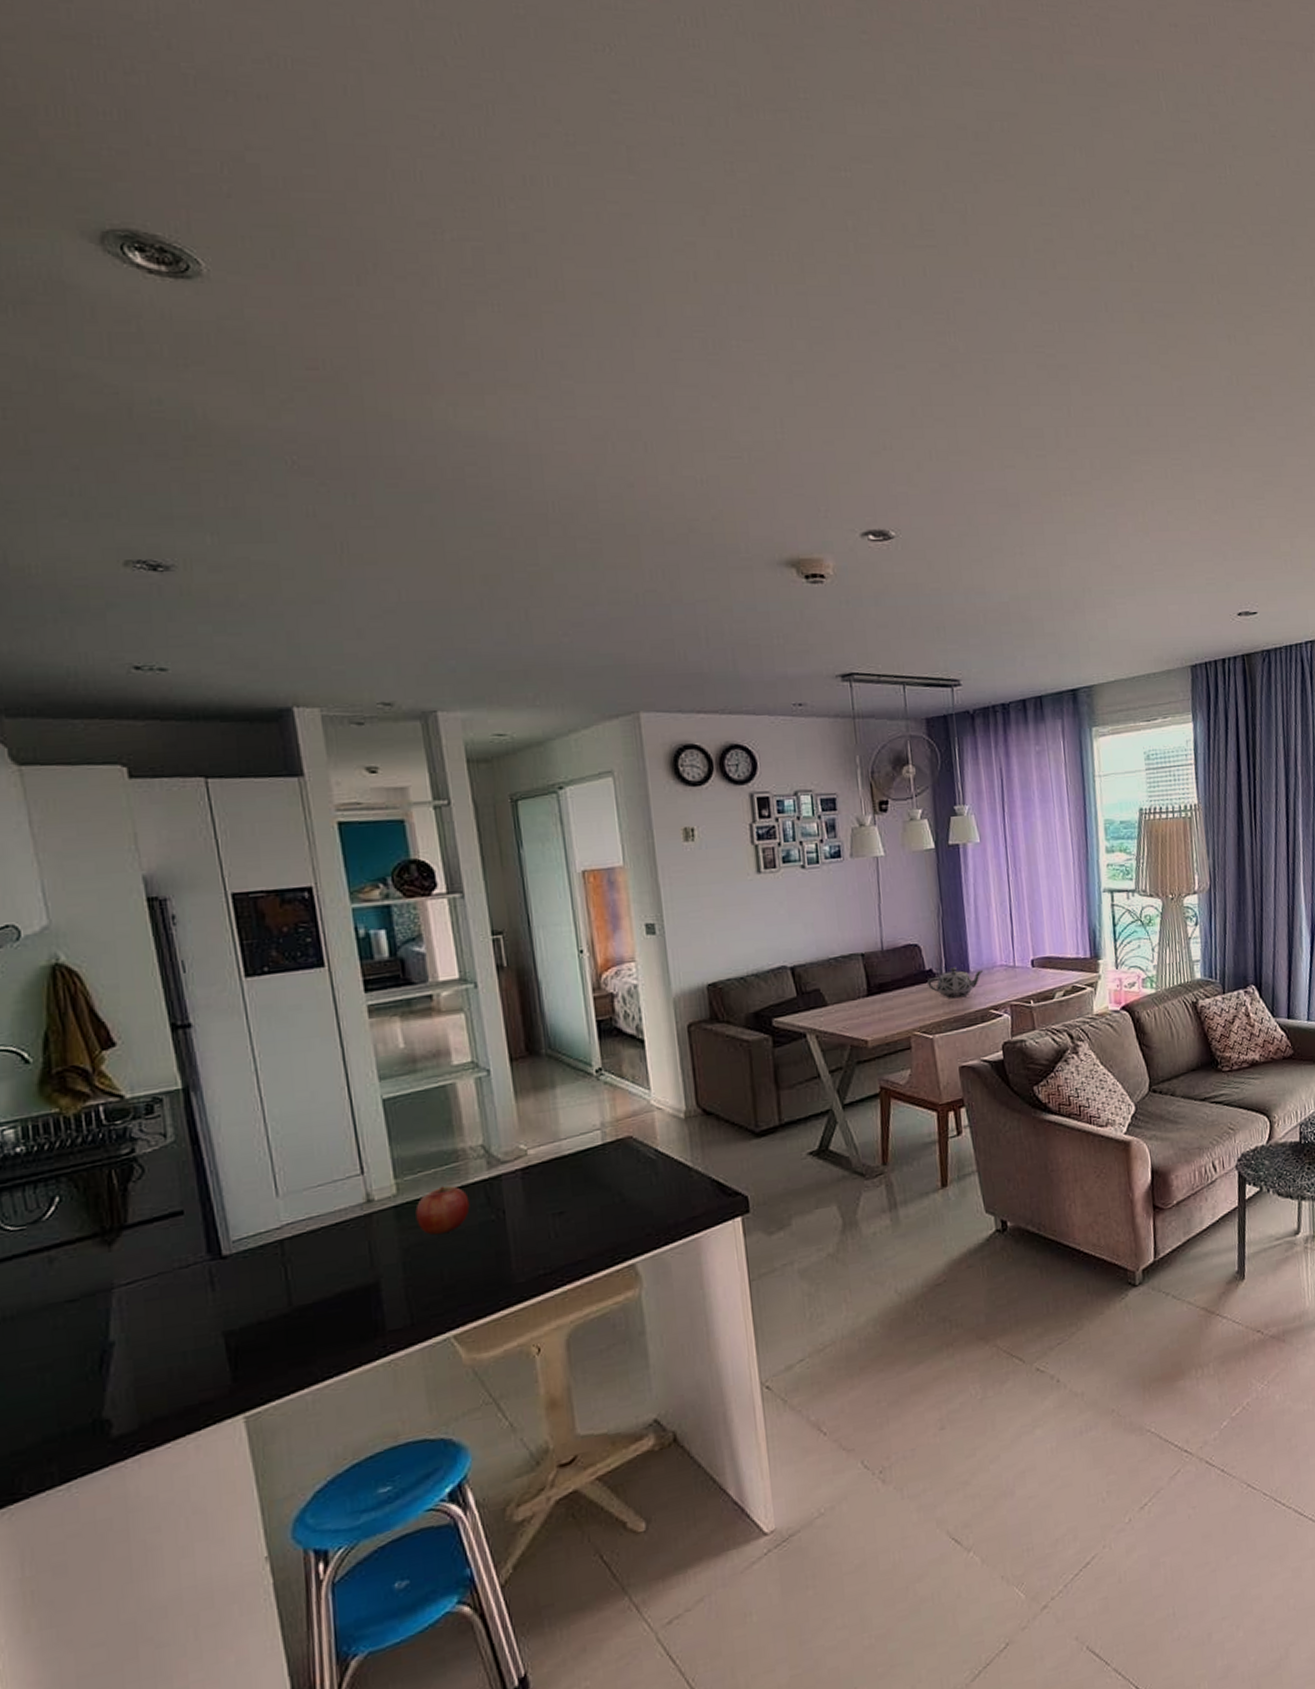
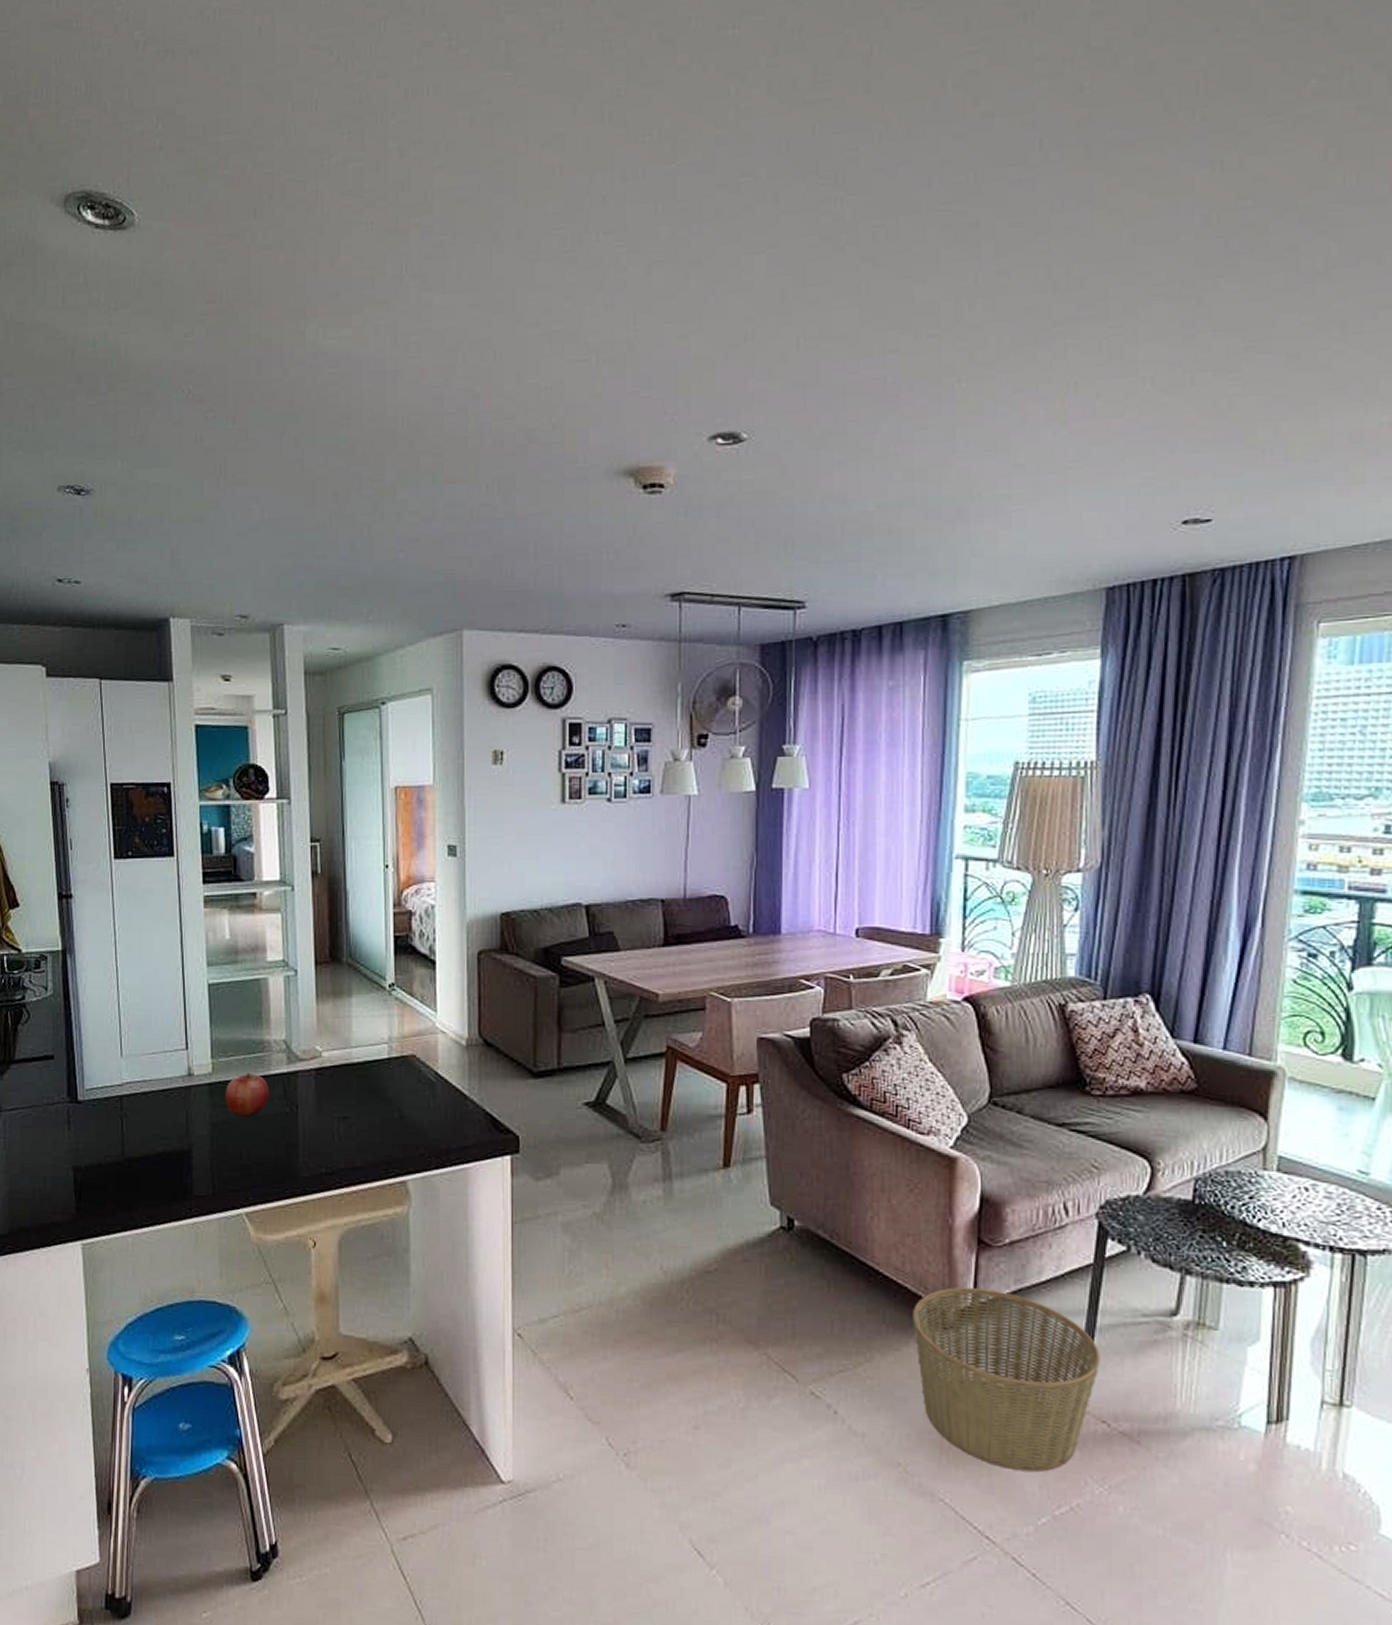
teapot: present [927,967,984,999] -> none [732,926,798,961]
basket: none [1109,1244,1251,1390] -> present [911,1287,1100,1472]

